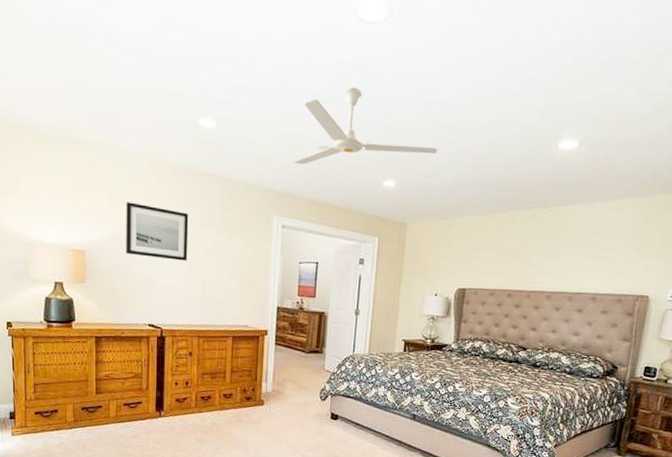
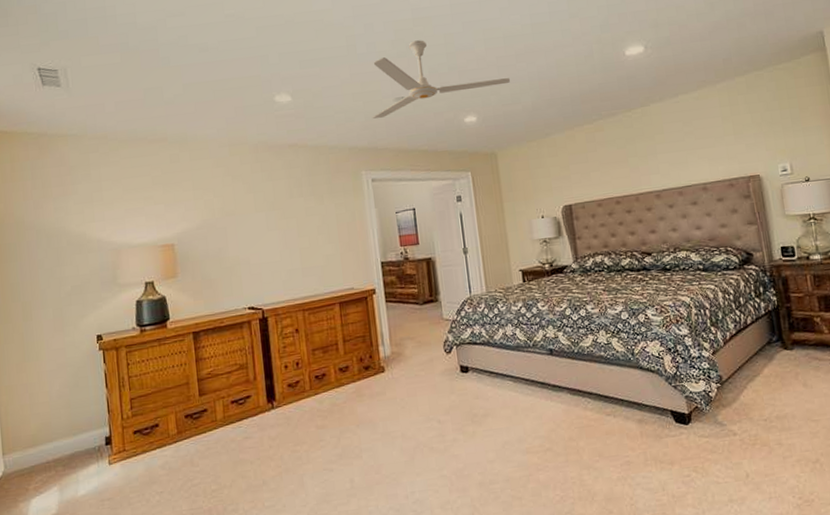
wall art: present [126,202,189,261] -> none [211,186,281,239]

